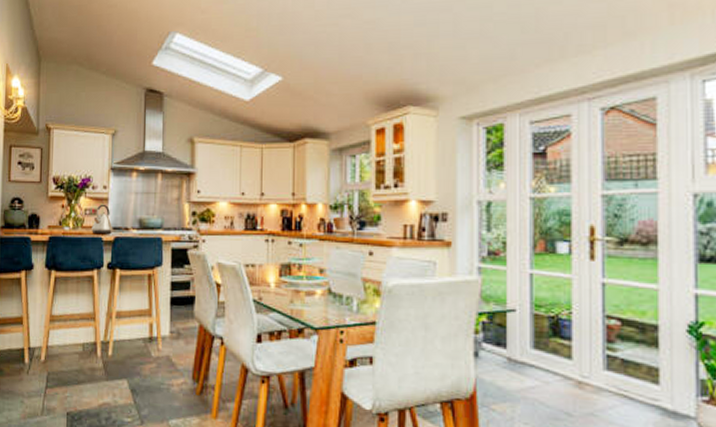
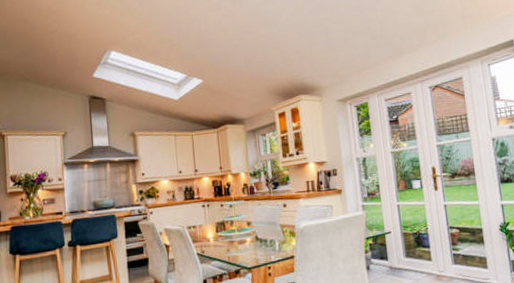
kettle: present [92,204,113,235] -> none [51,193,71,220]

